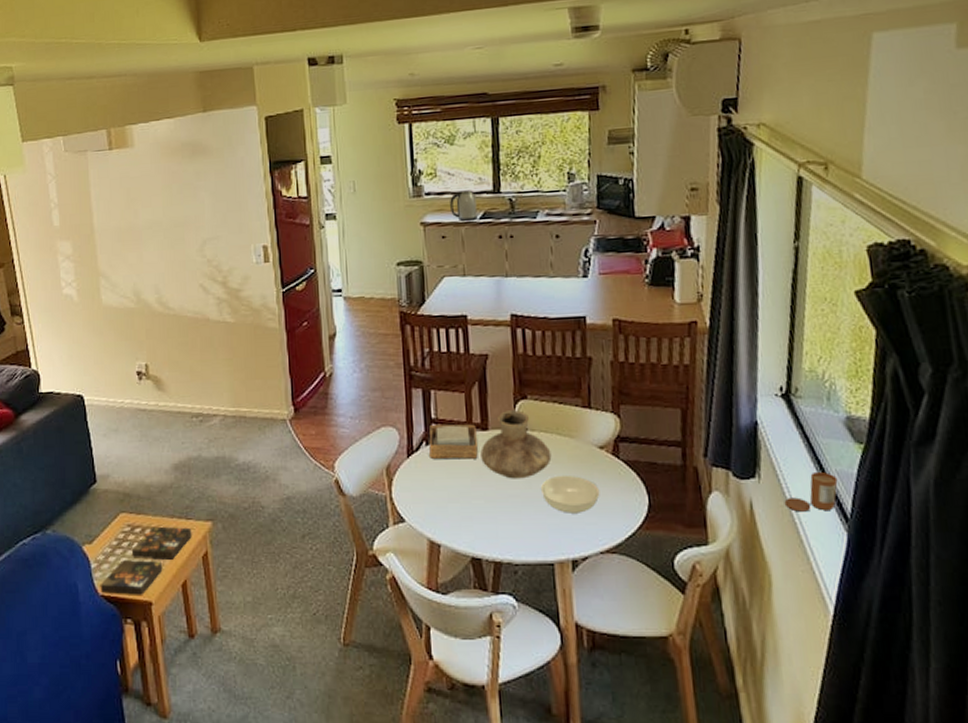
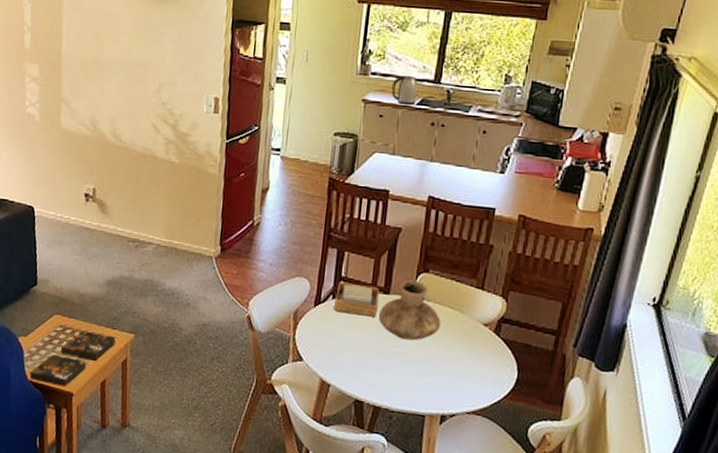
bowl: present [540,475,600,513] -> none [425,343,477,378]
candle: present [784,471,838,512] -> none [633,374,685,408]

